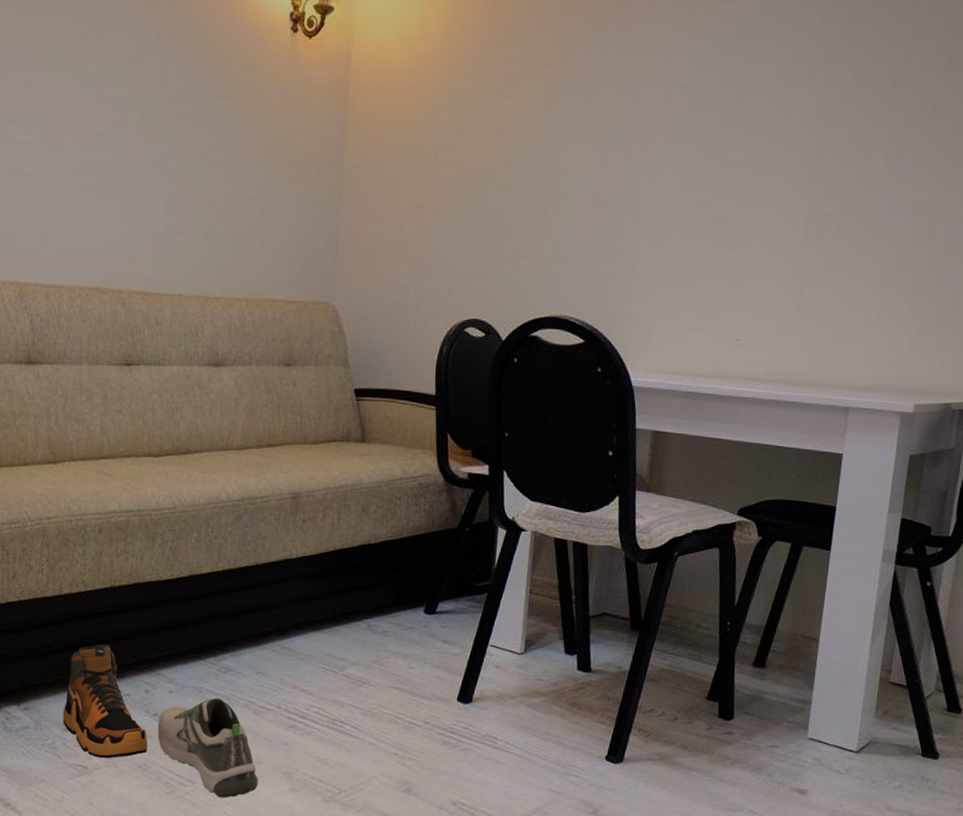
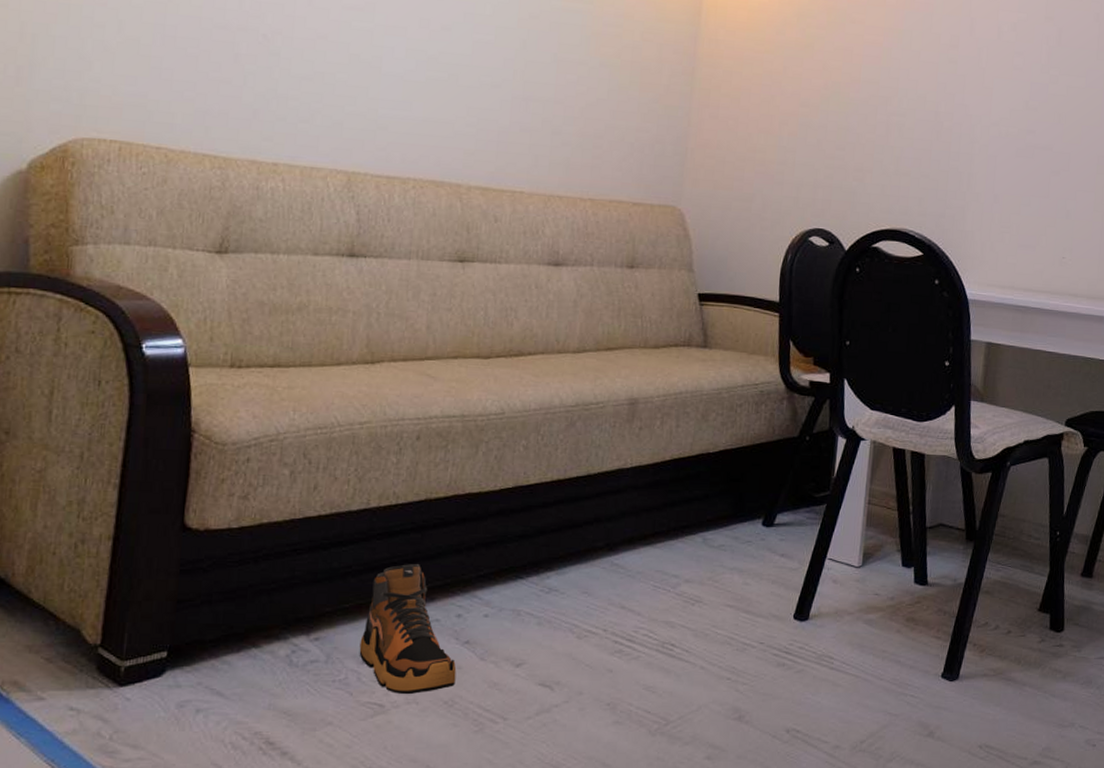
athletic shoe: present [157,698,259,798] -> none [468,621,579,735]

